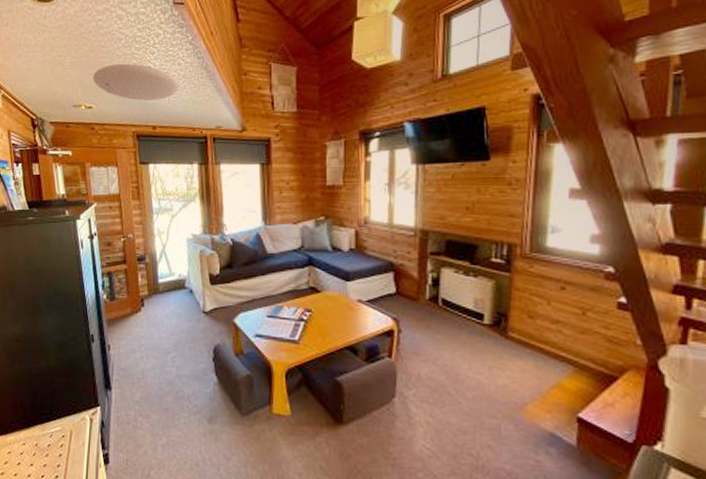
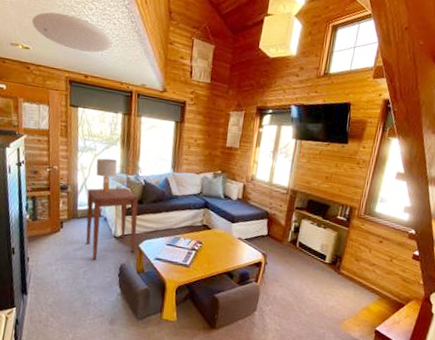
side table: none [168,251,230,343] -> present [86,187,138,260]
lamp: none [174,219,199,260] -> present [96,158,118,193]

